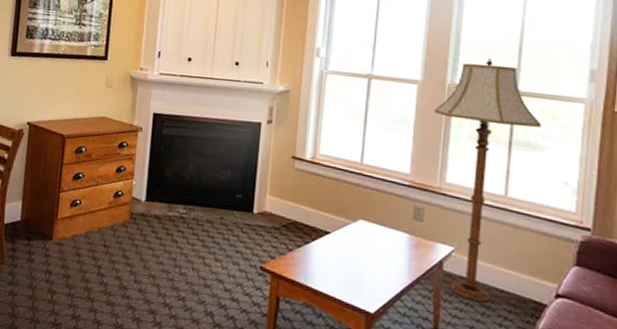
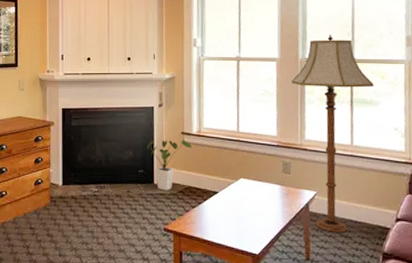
house plant: none [249,162,303,223] -> present [147,139,192,191]

